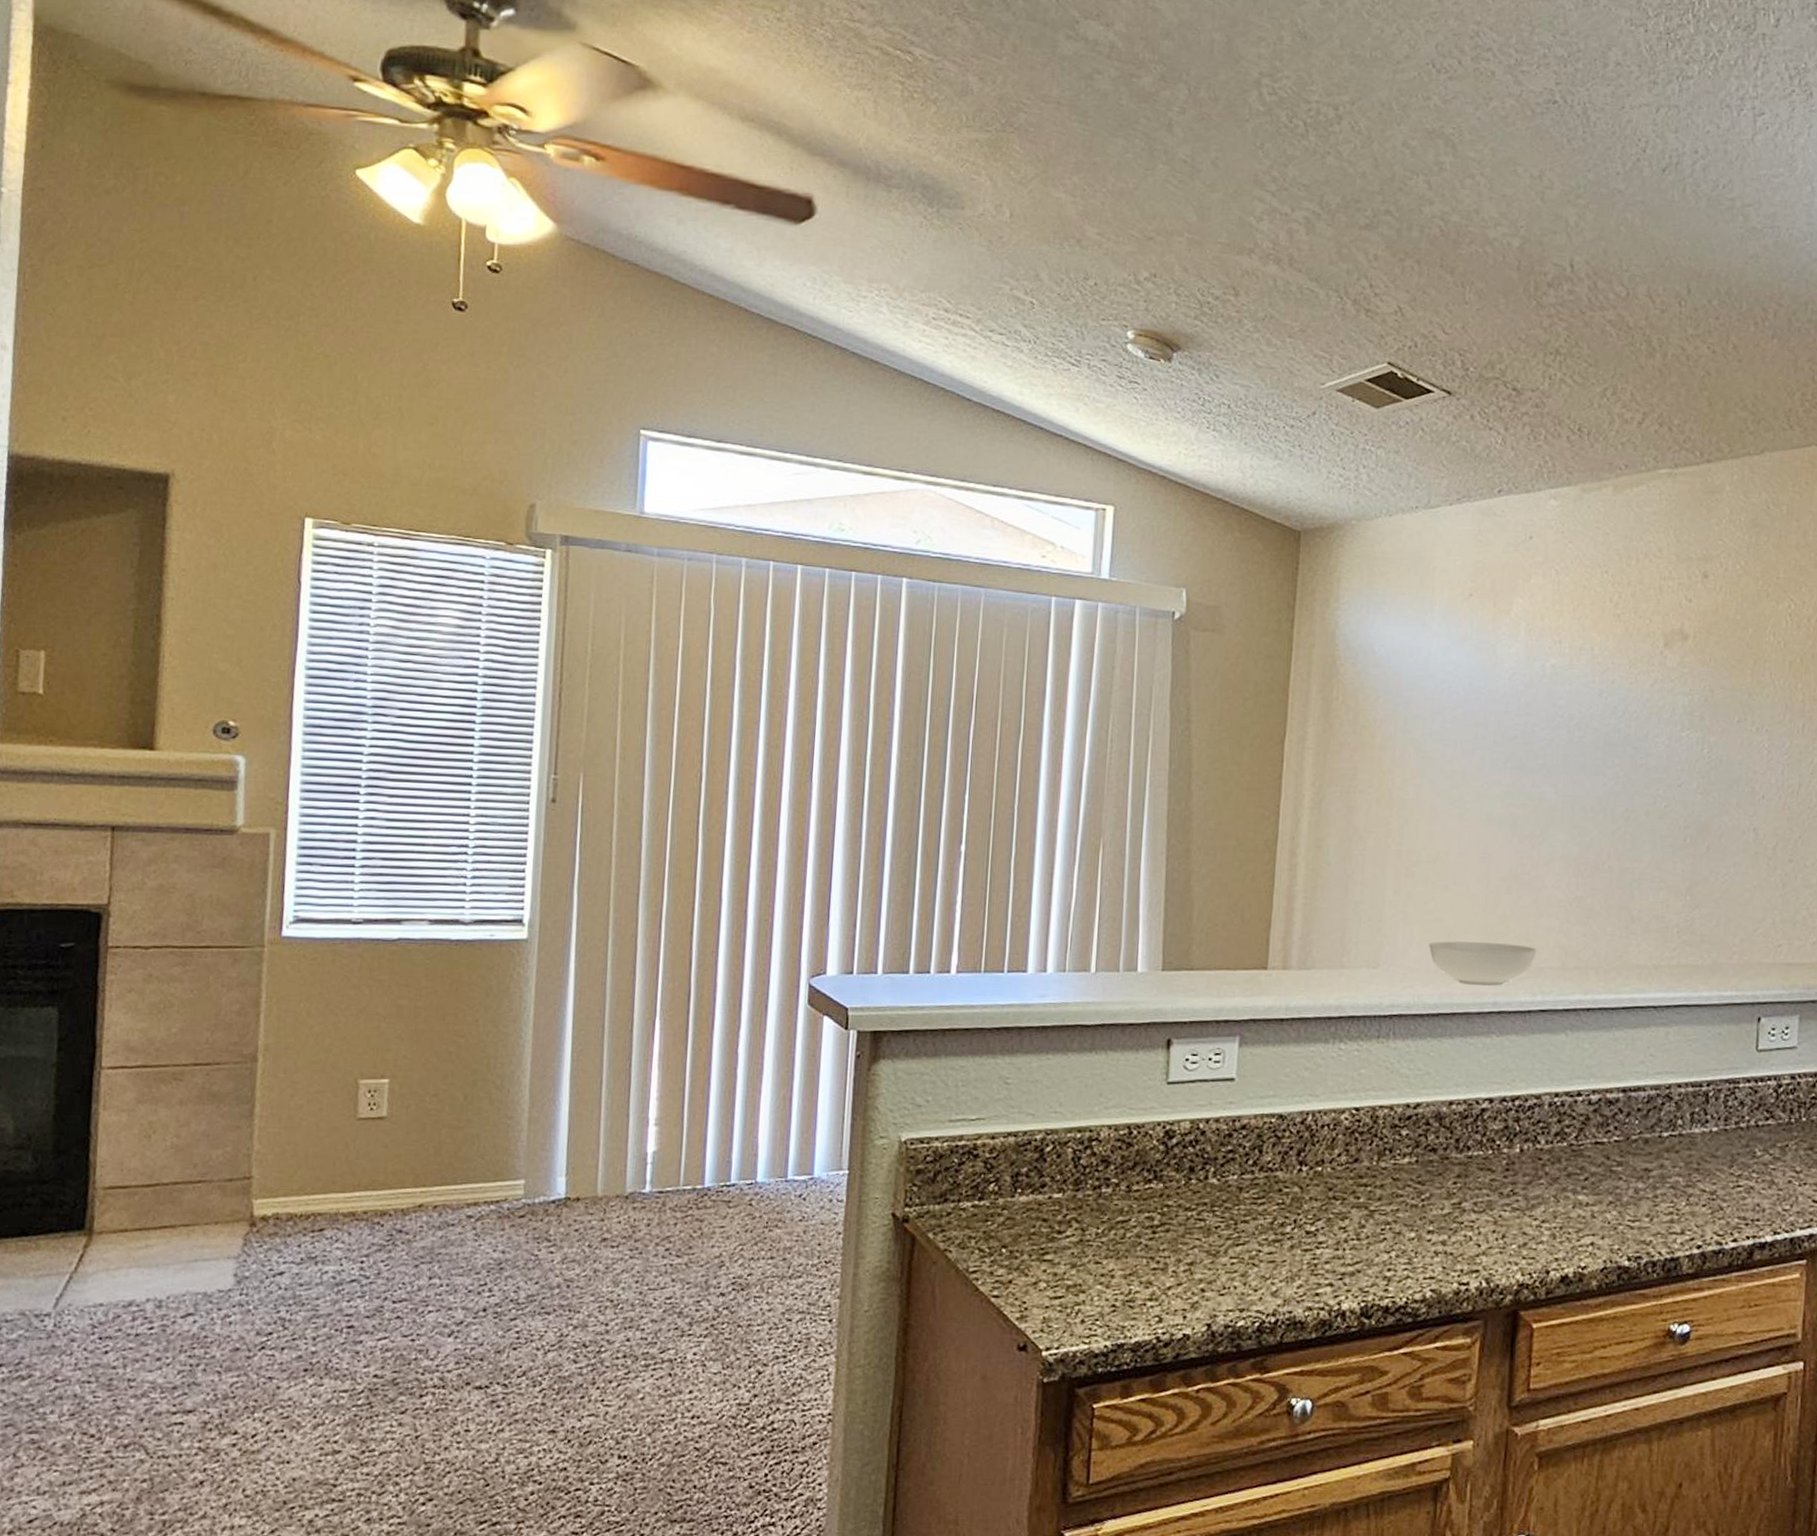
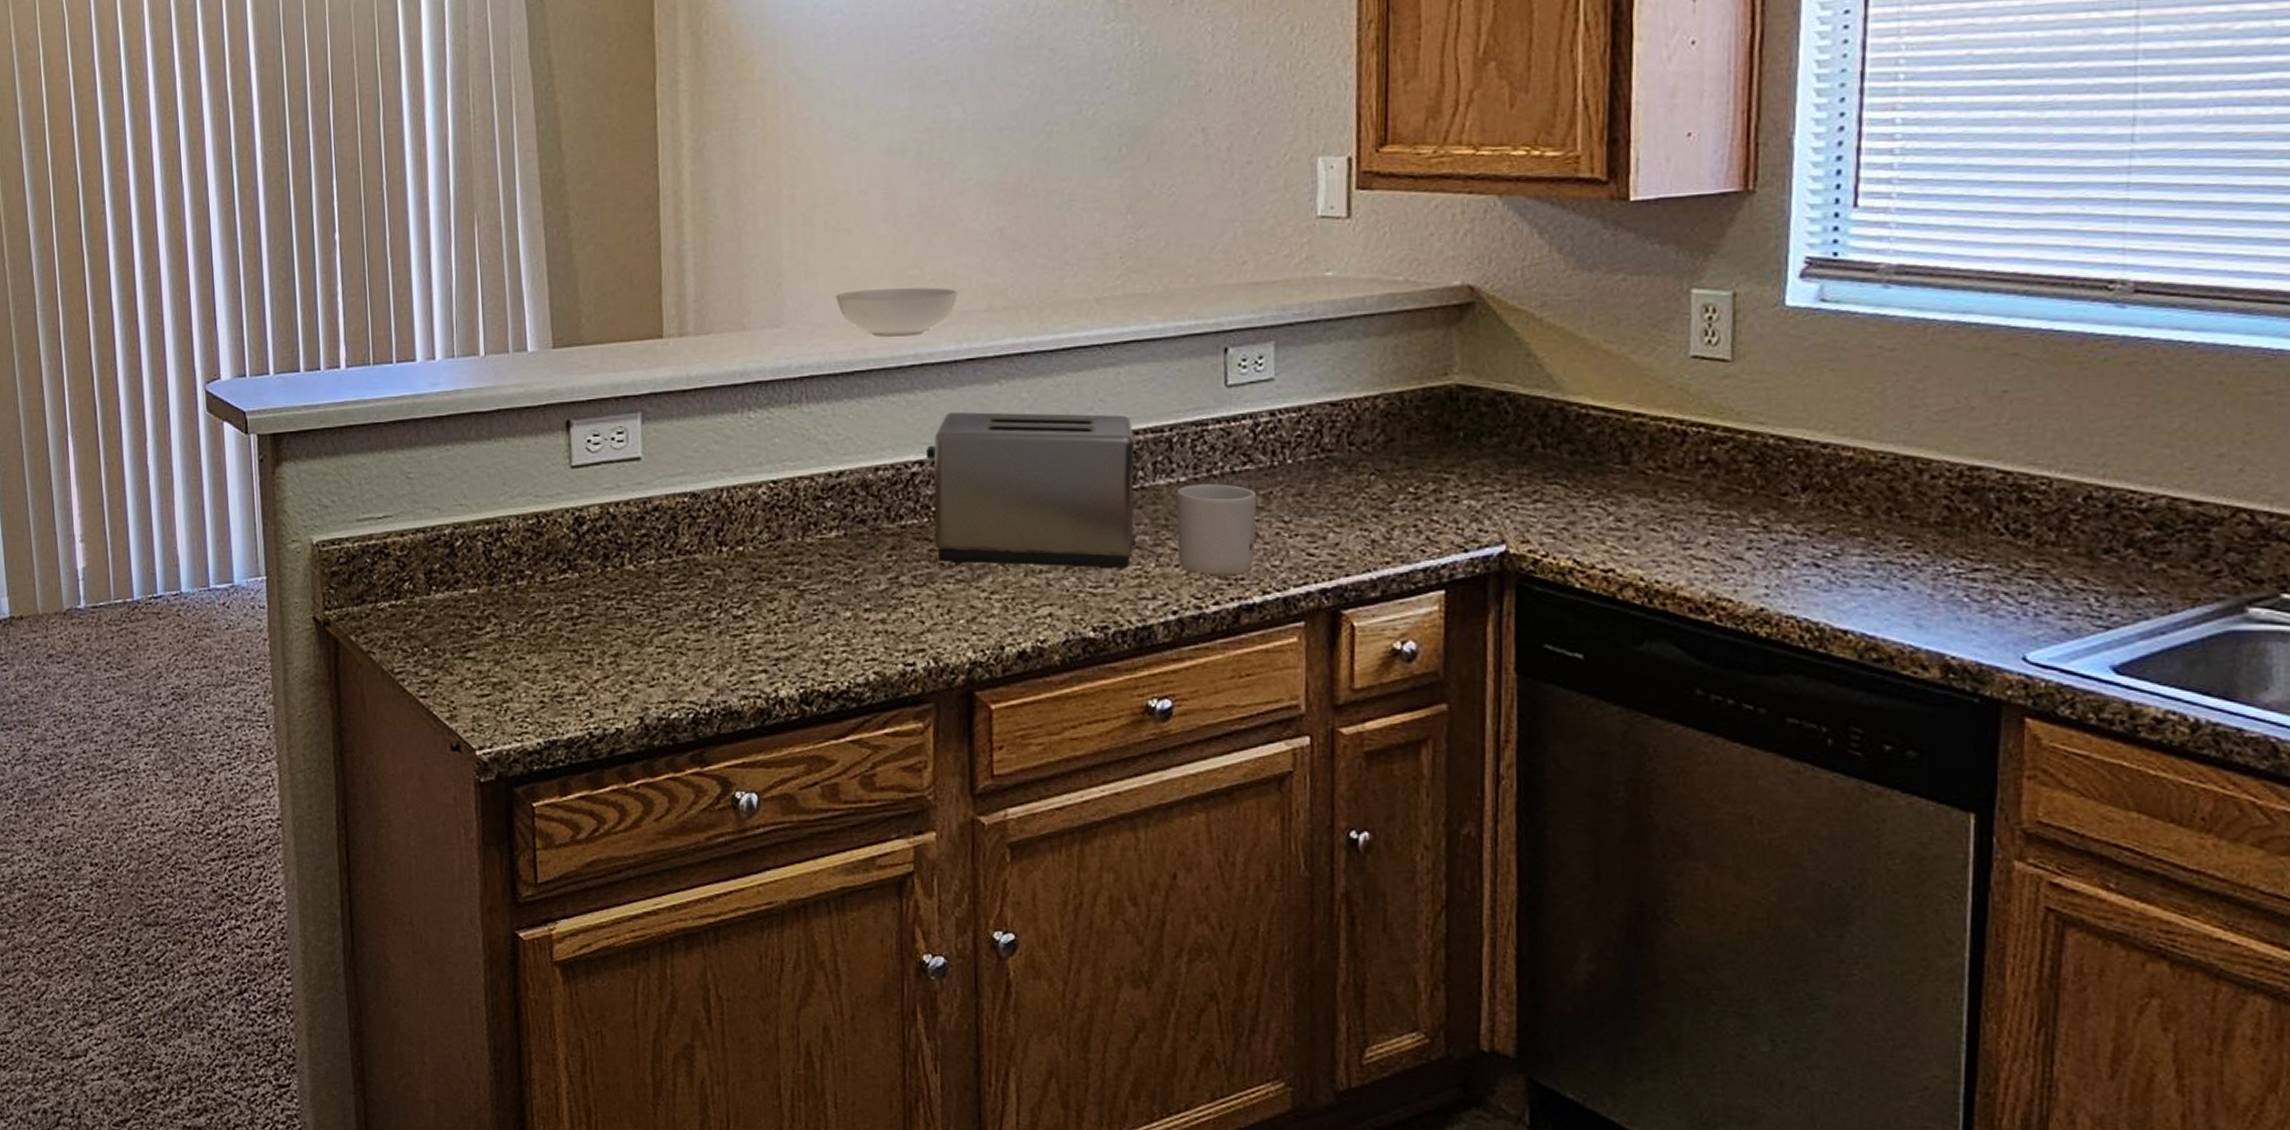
toaster: none [1495,1057,1677,1206] -> present [925,412,1136,569]
mug: none [1706,1134,1775,1217] -> present [1176,484,1257,576]

